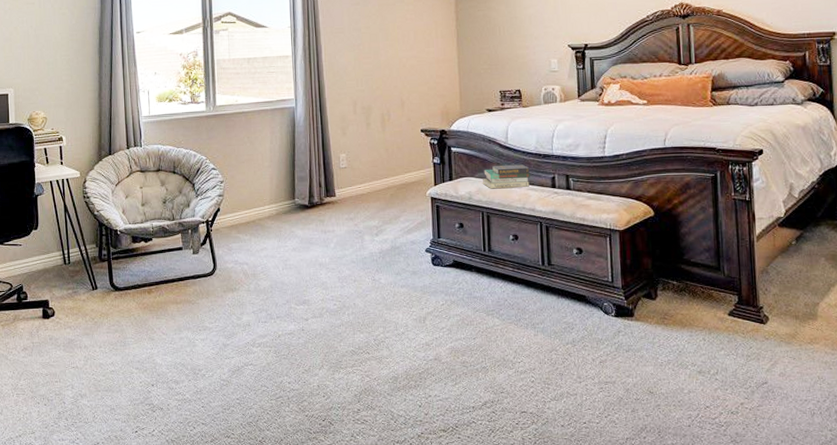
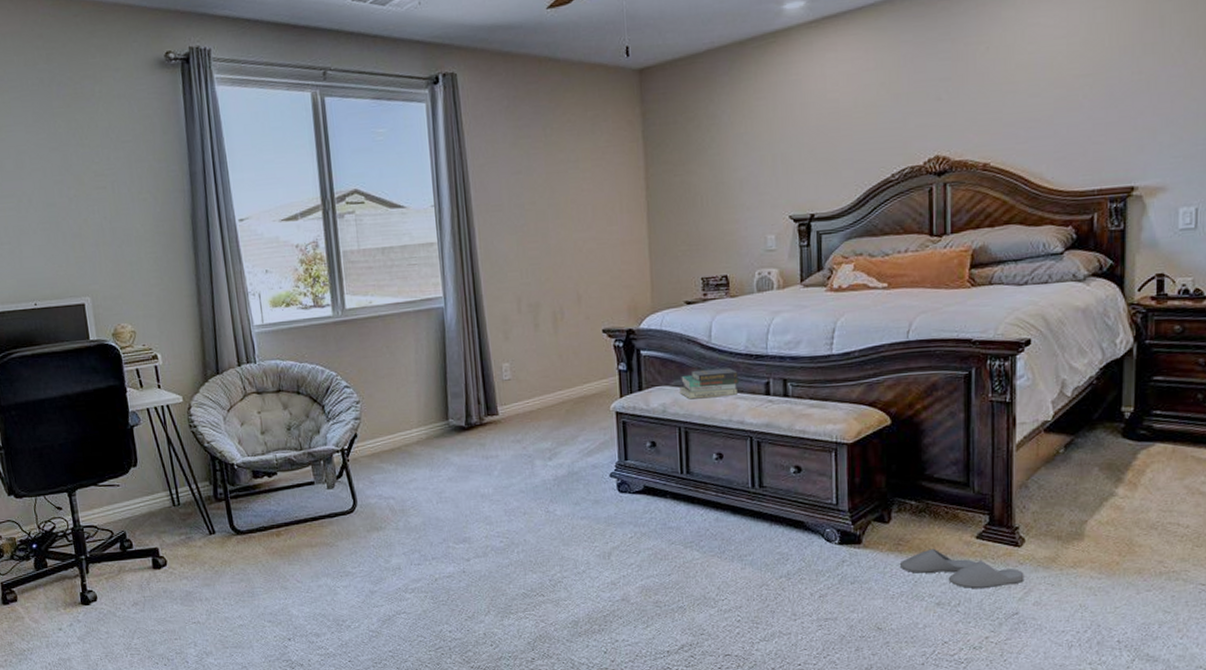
slippers: none [665,323,770,359] -> present [899,548,1024,588]

